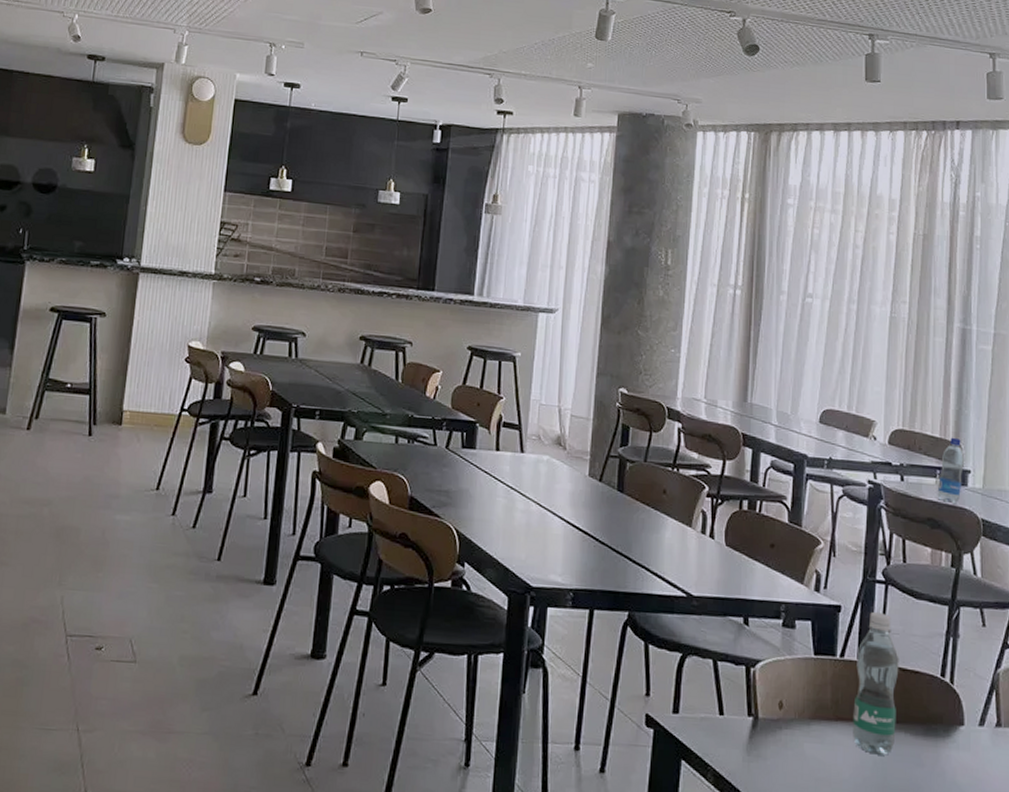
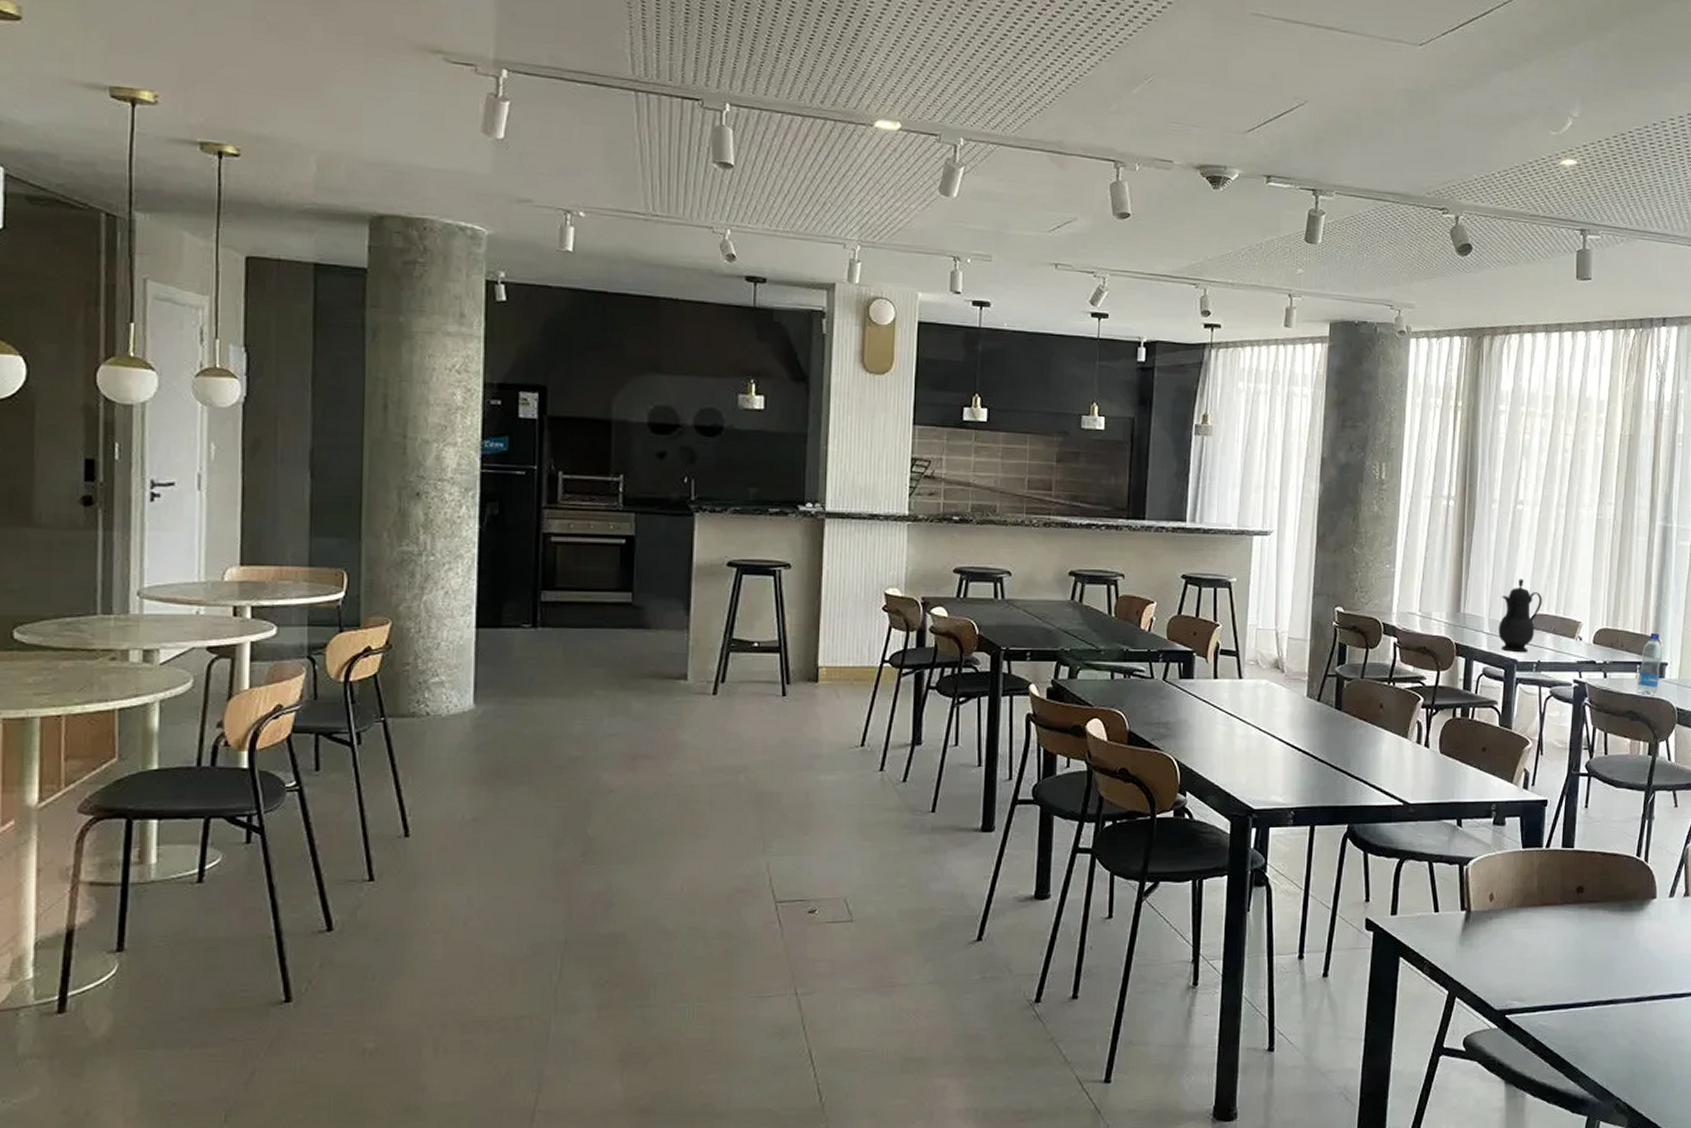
coffeepot: none [787,372,833,448] -> present [1498,578,1542,652]
bottle: present [853,612,899,756] -> none [1557,803,1600,933]

